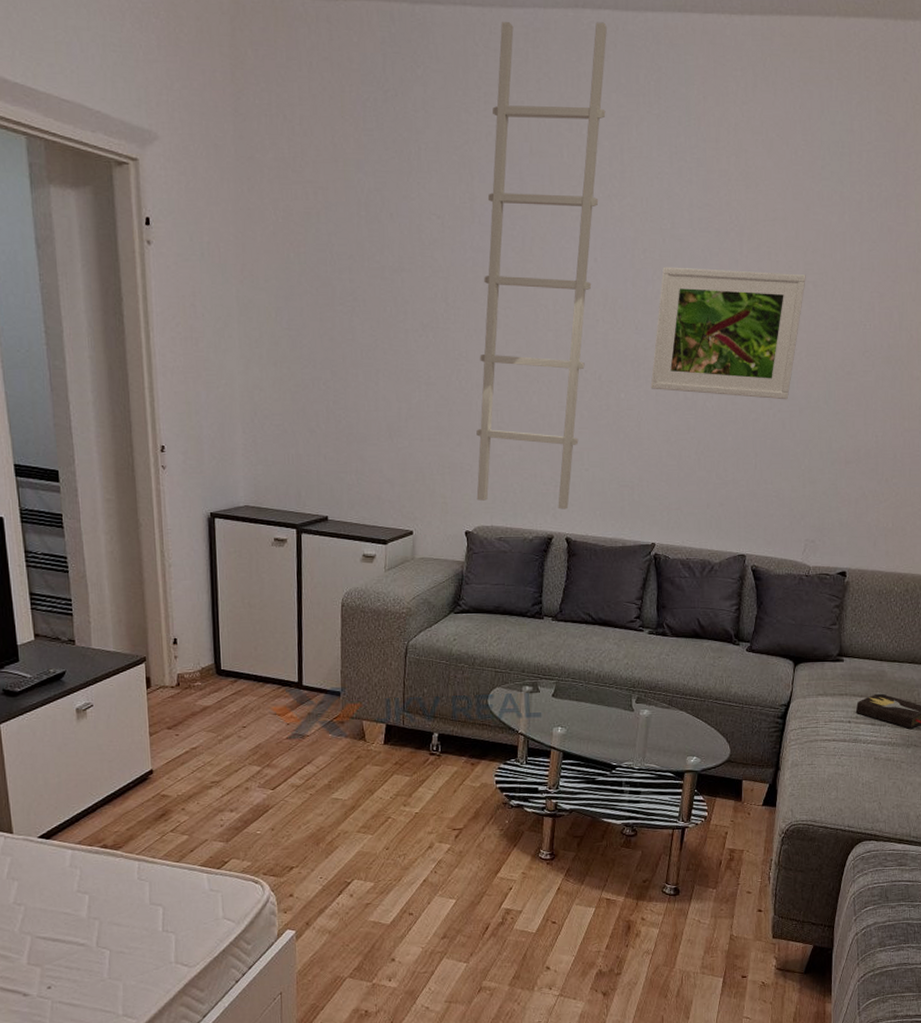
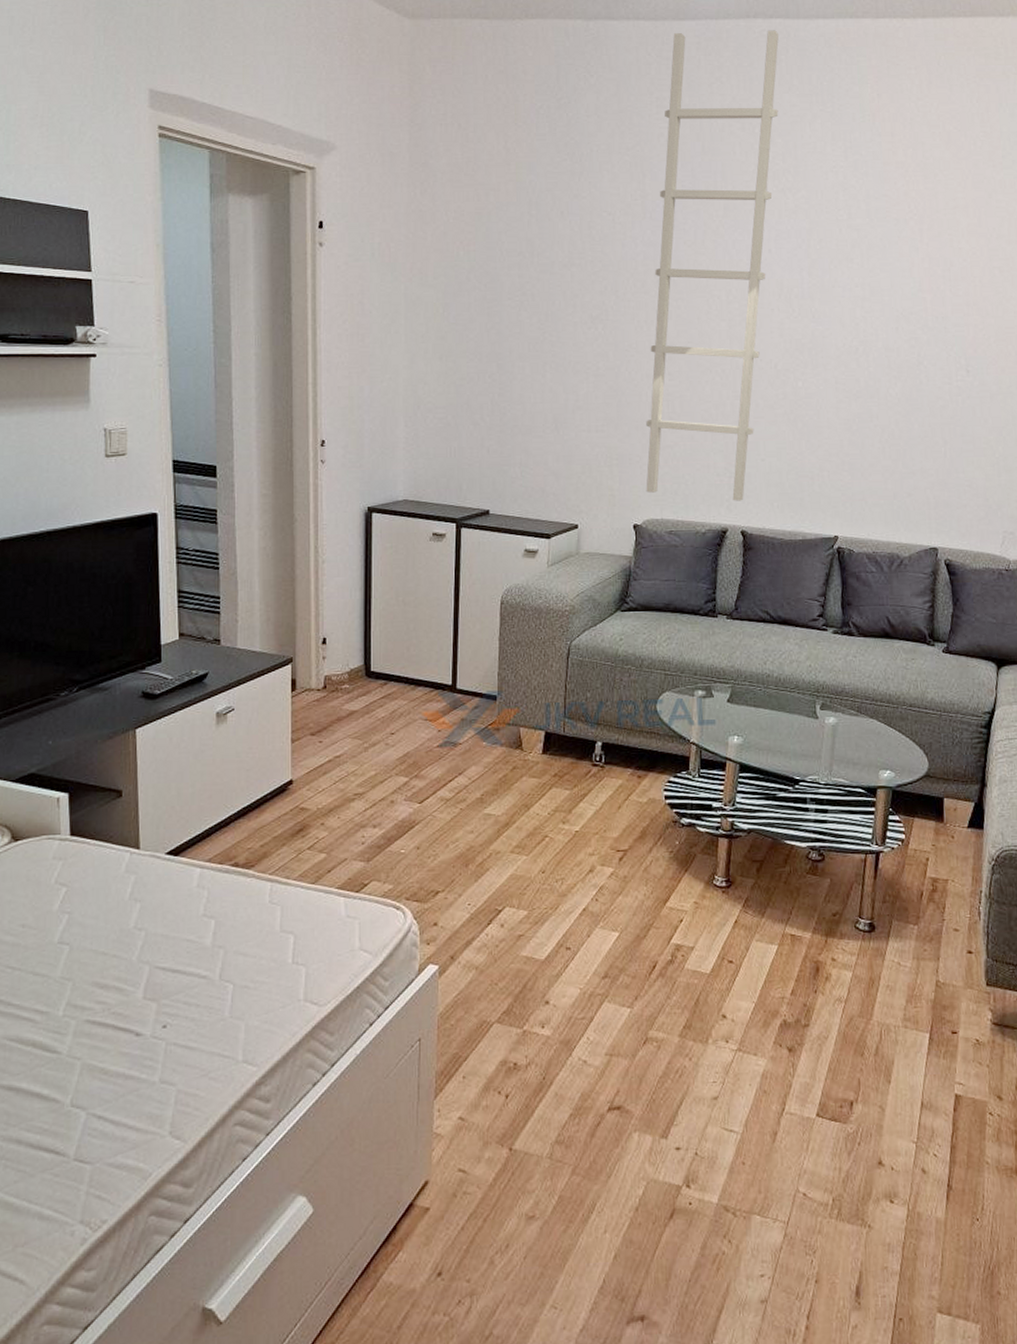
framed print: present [650,266,806,400] -> none [829,256,992,386]

